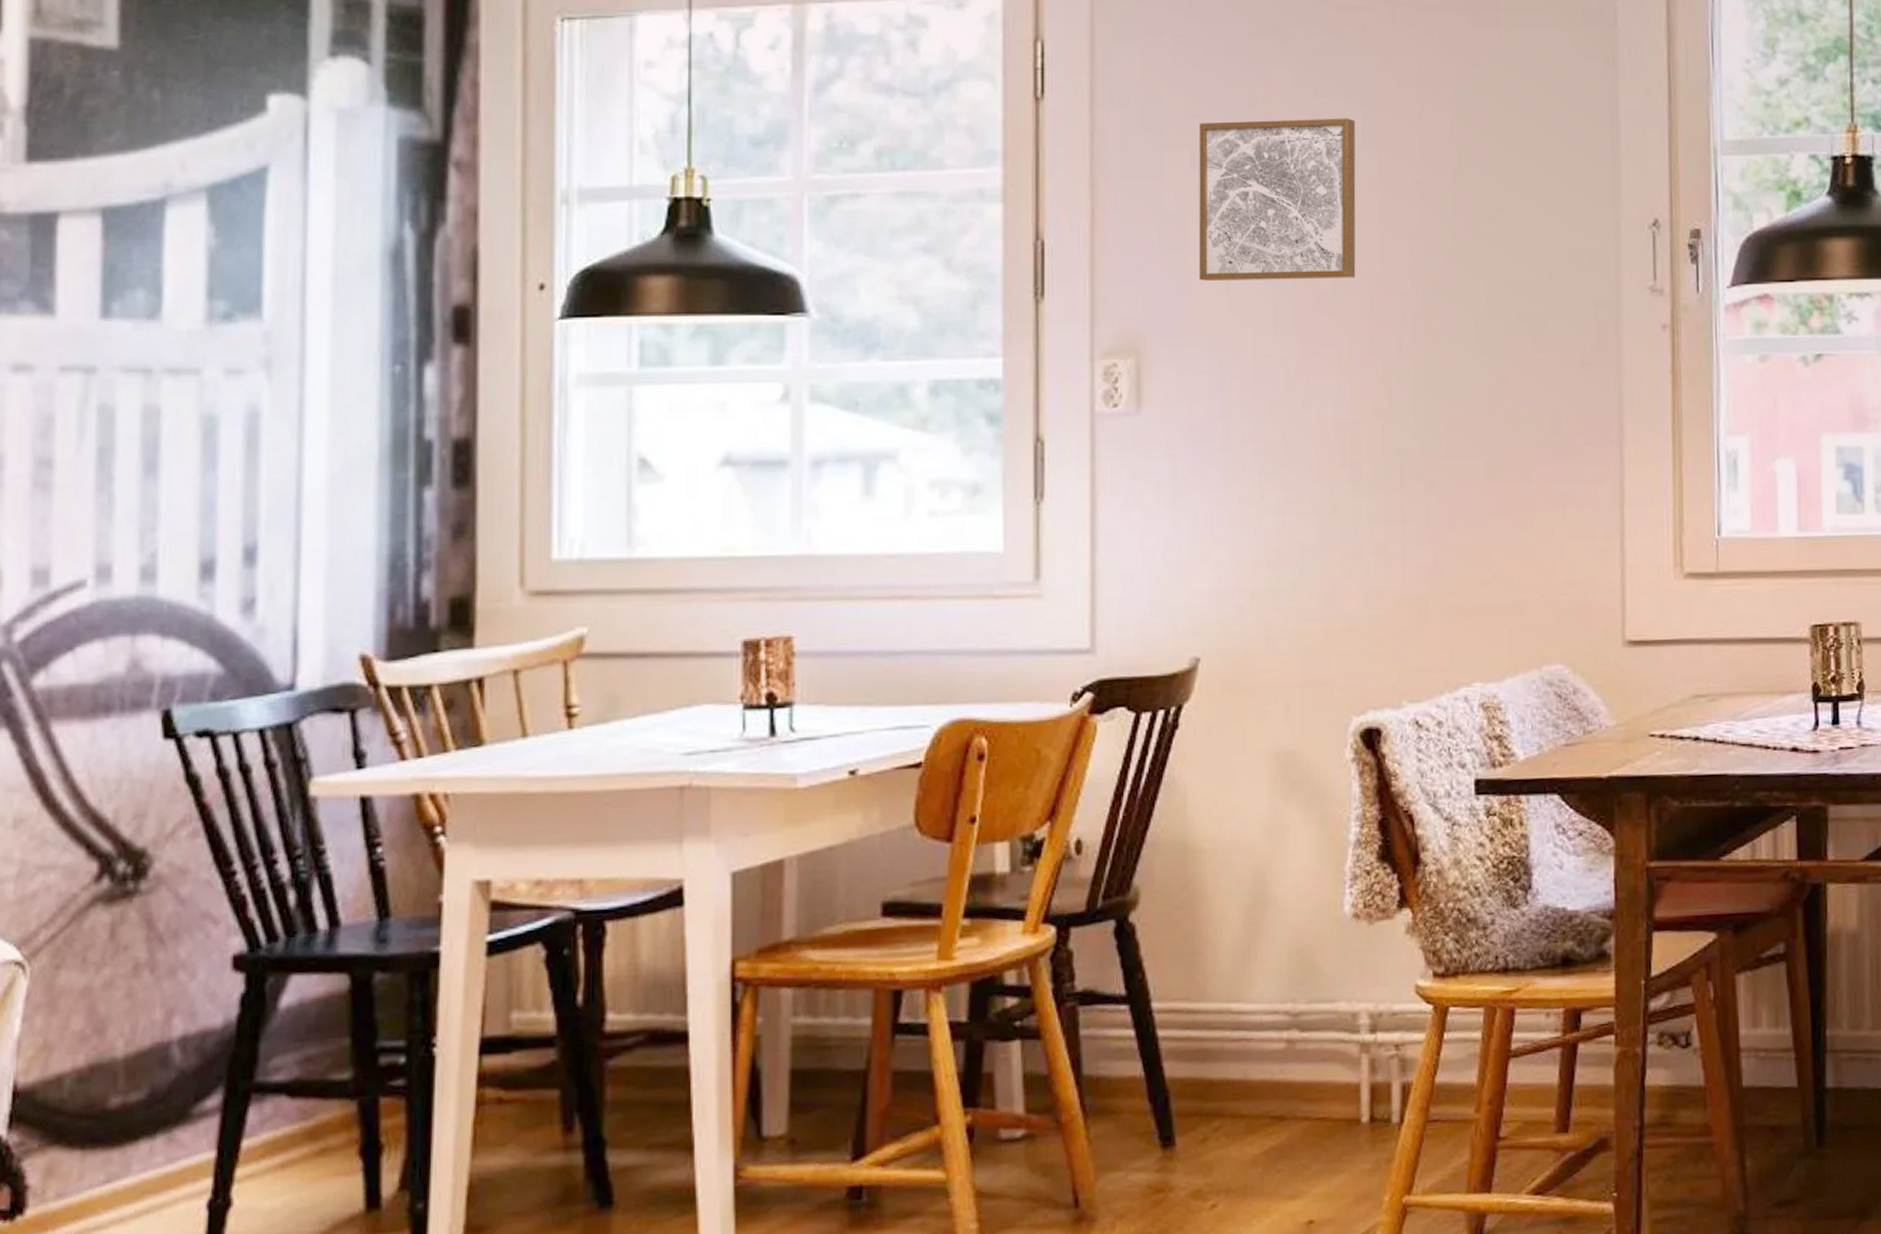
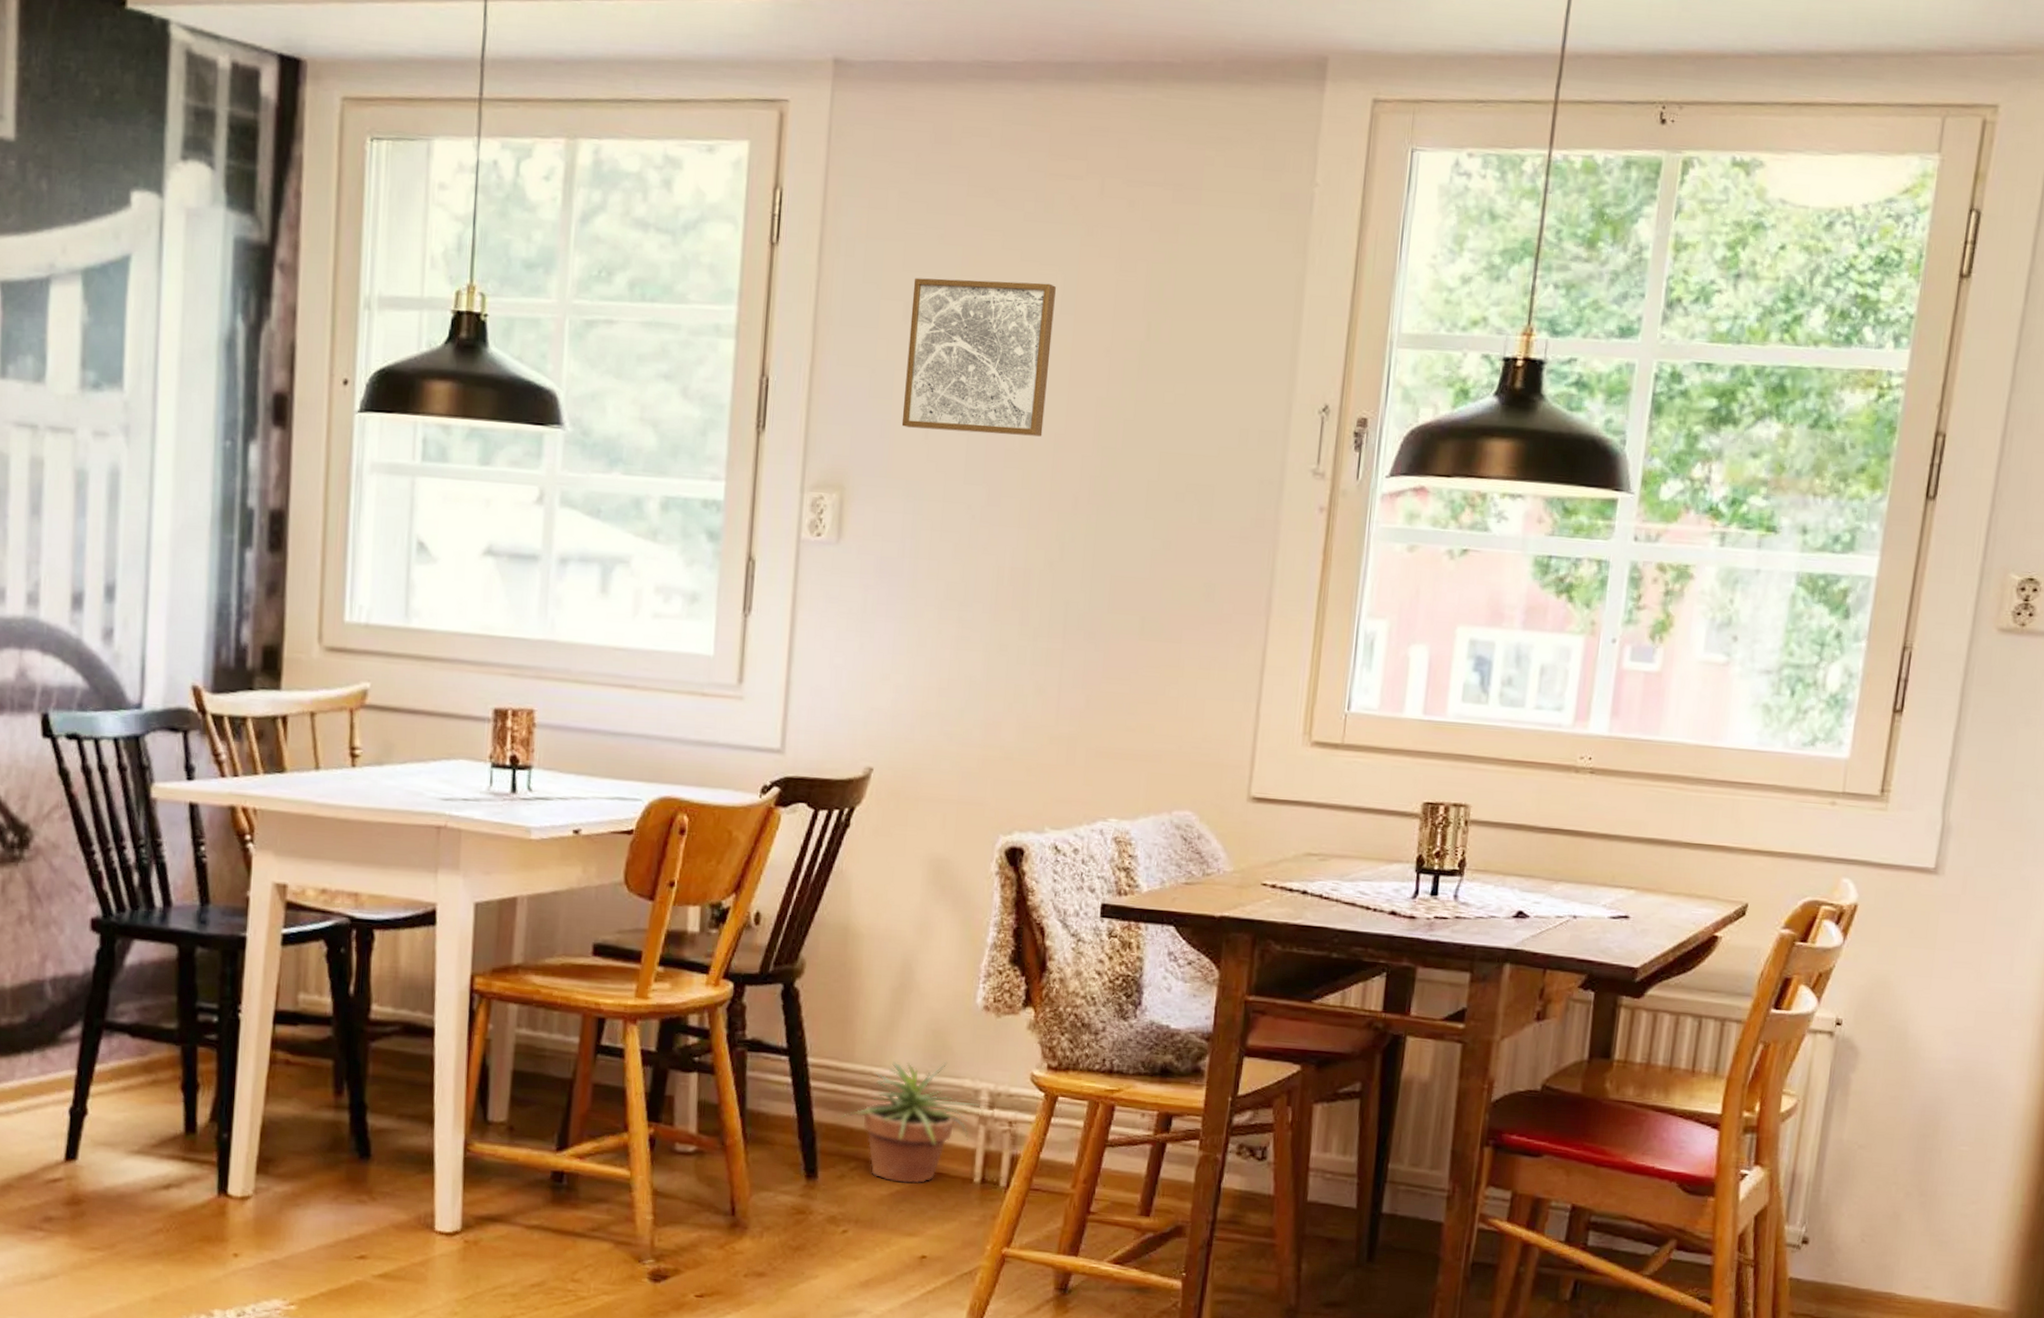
potted plant: none [1196,984,1361,1138] -> present [839,1061,981,1184]

